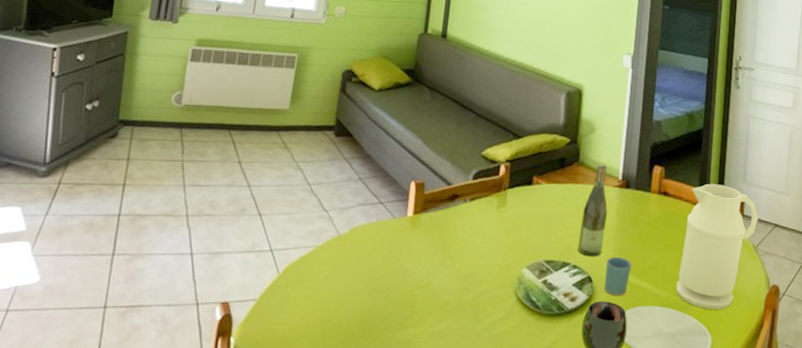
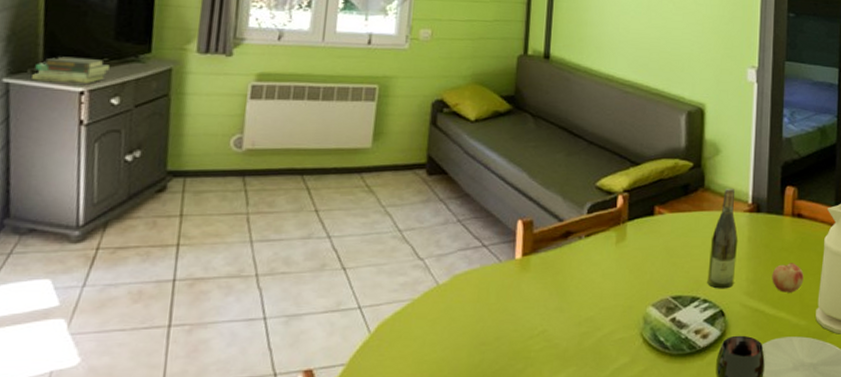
books: none [16,17,78,41] -> present [32,56,110,83]
mug: present [604,257,632,297] -> none [738,287,767,330]
fruit: none [637,237,667,265] -> present [772,263,804,293]

